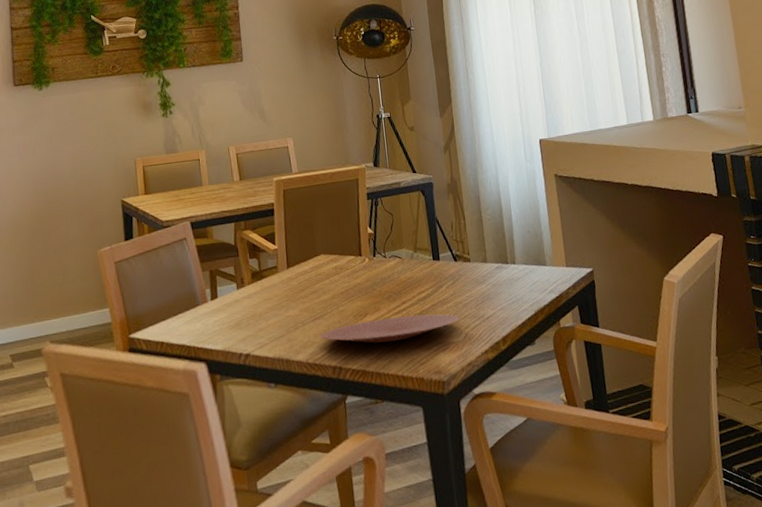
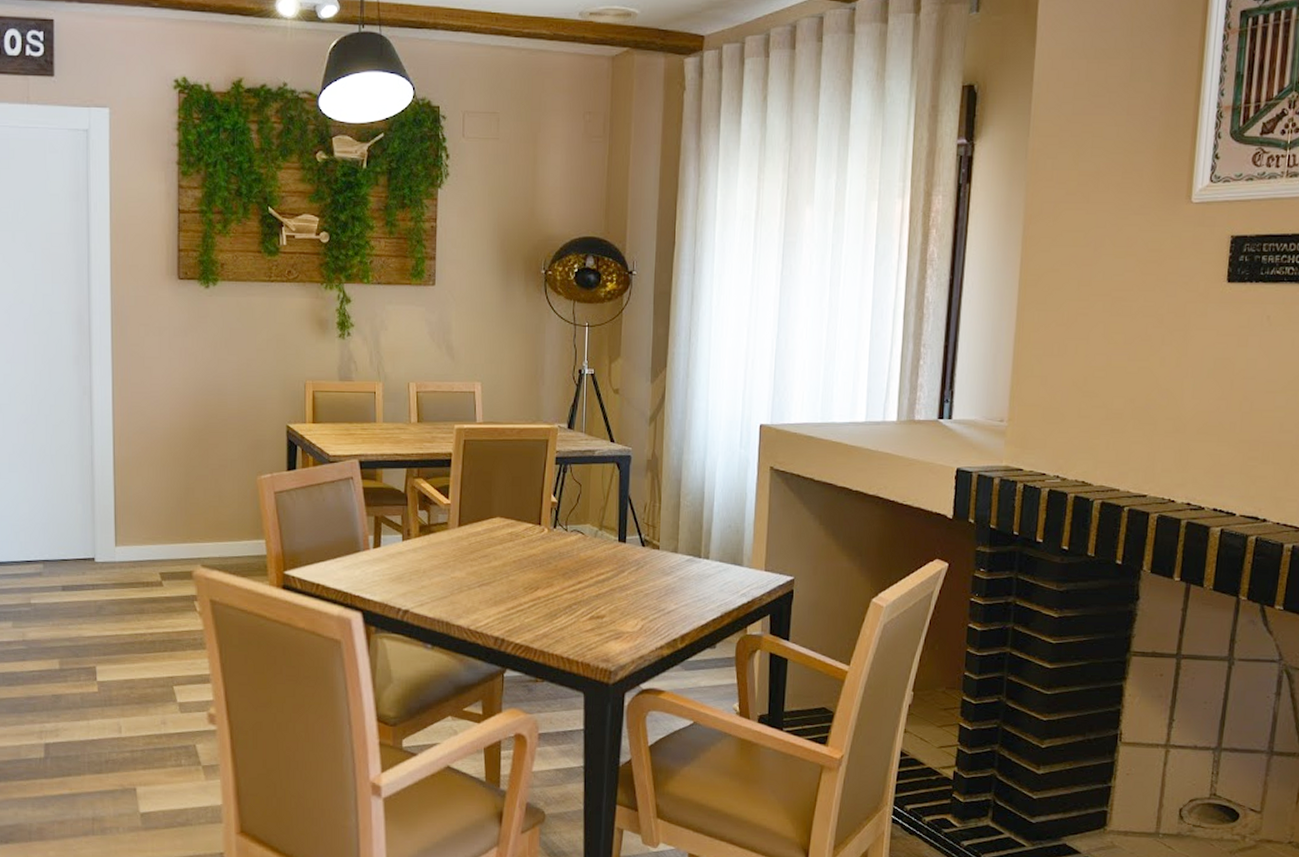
plate: present [319,314,460,344] -> none [484,595,638,622]

